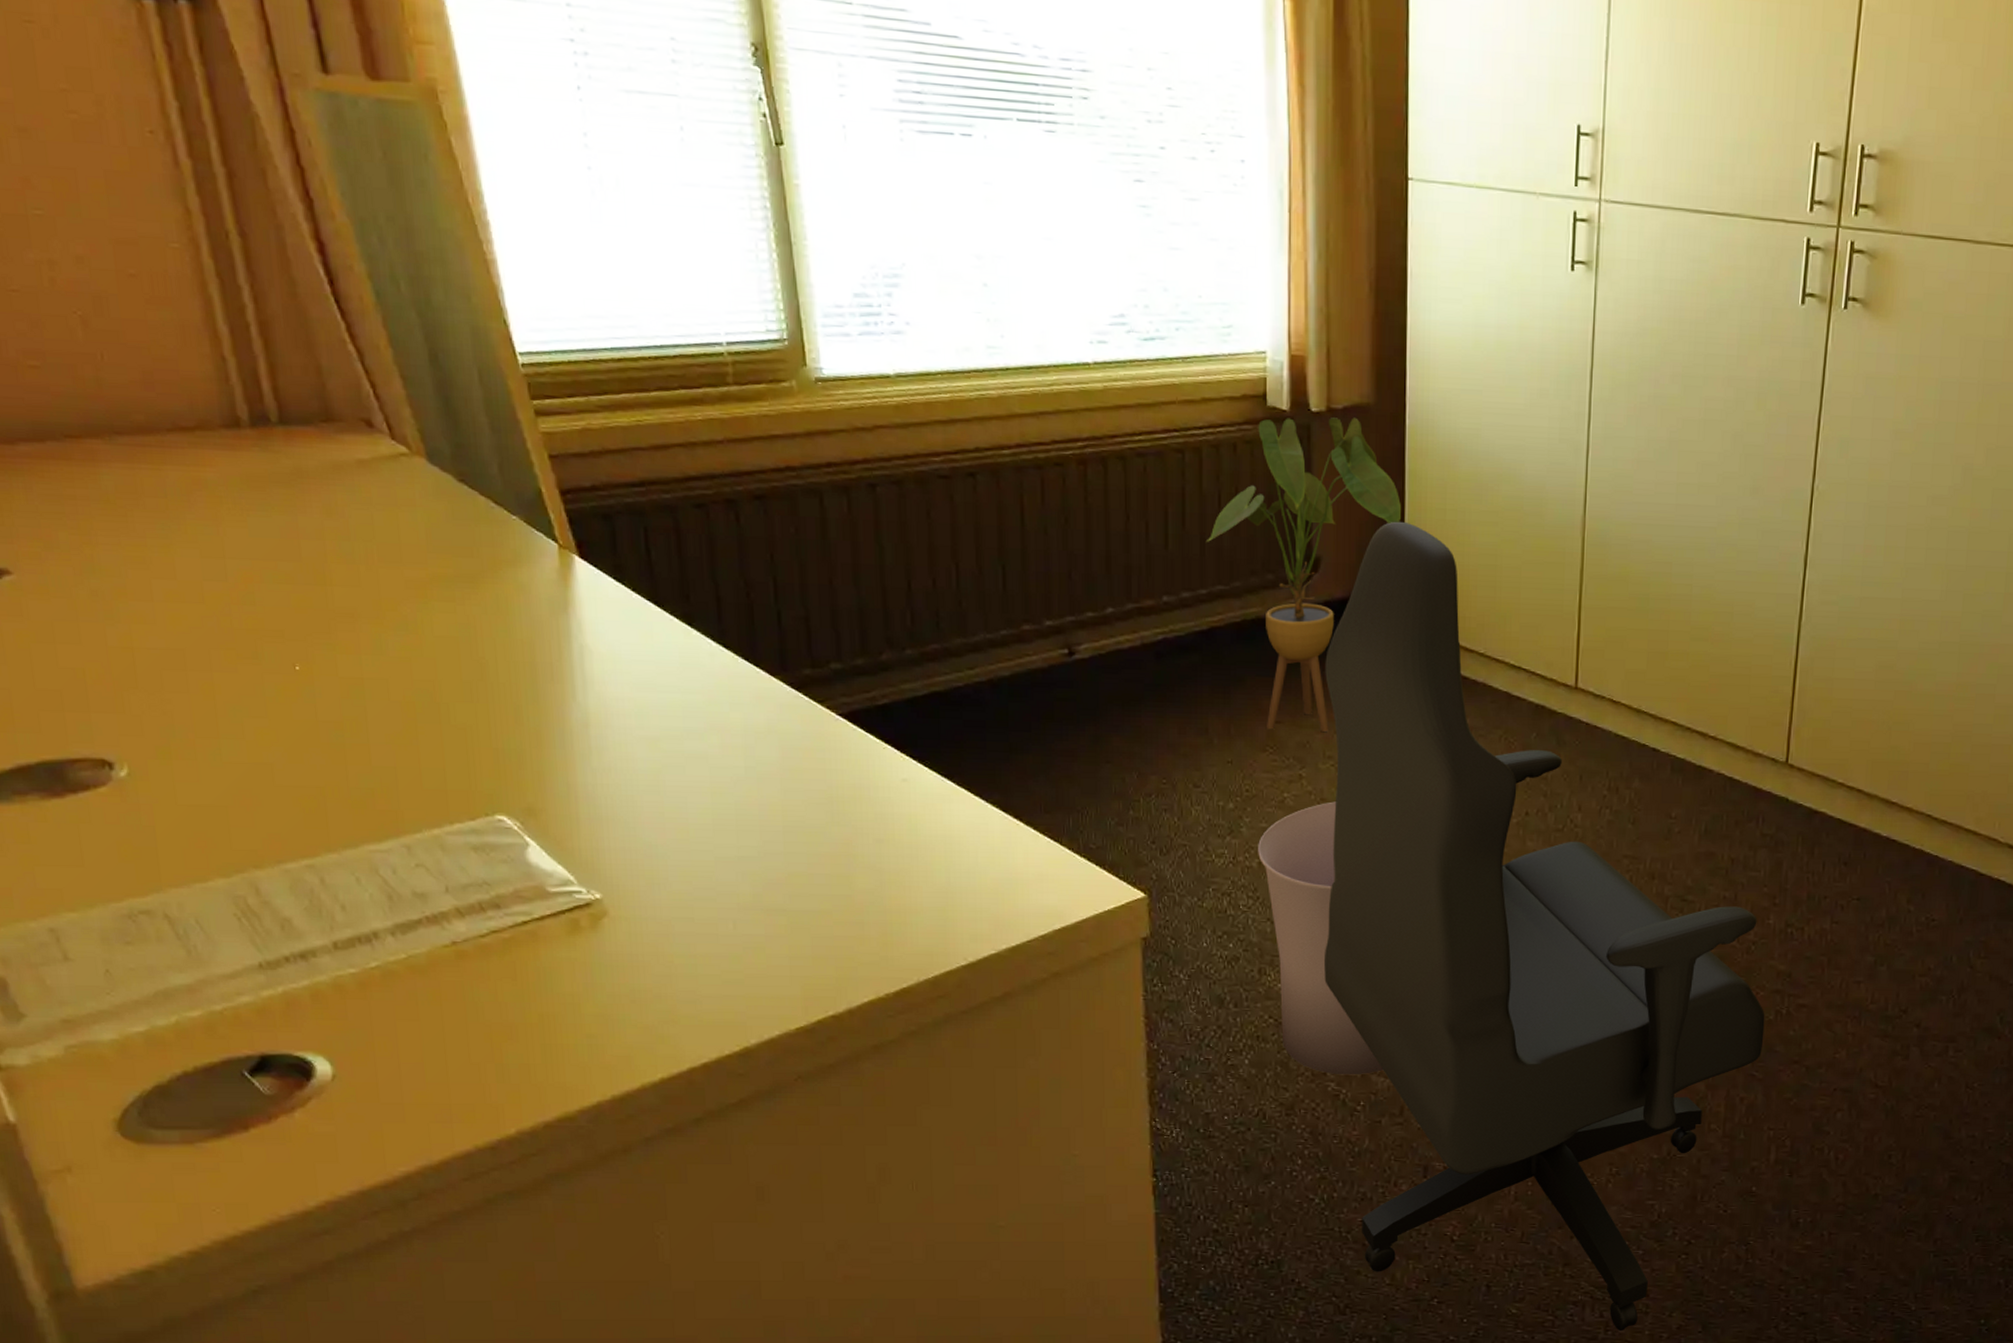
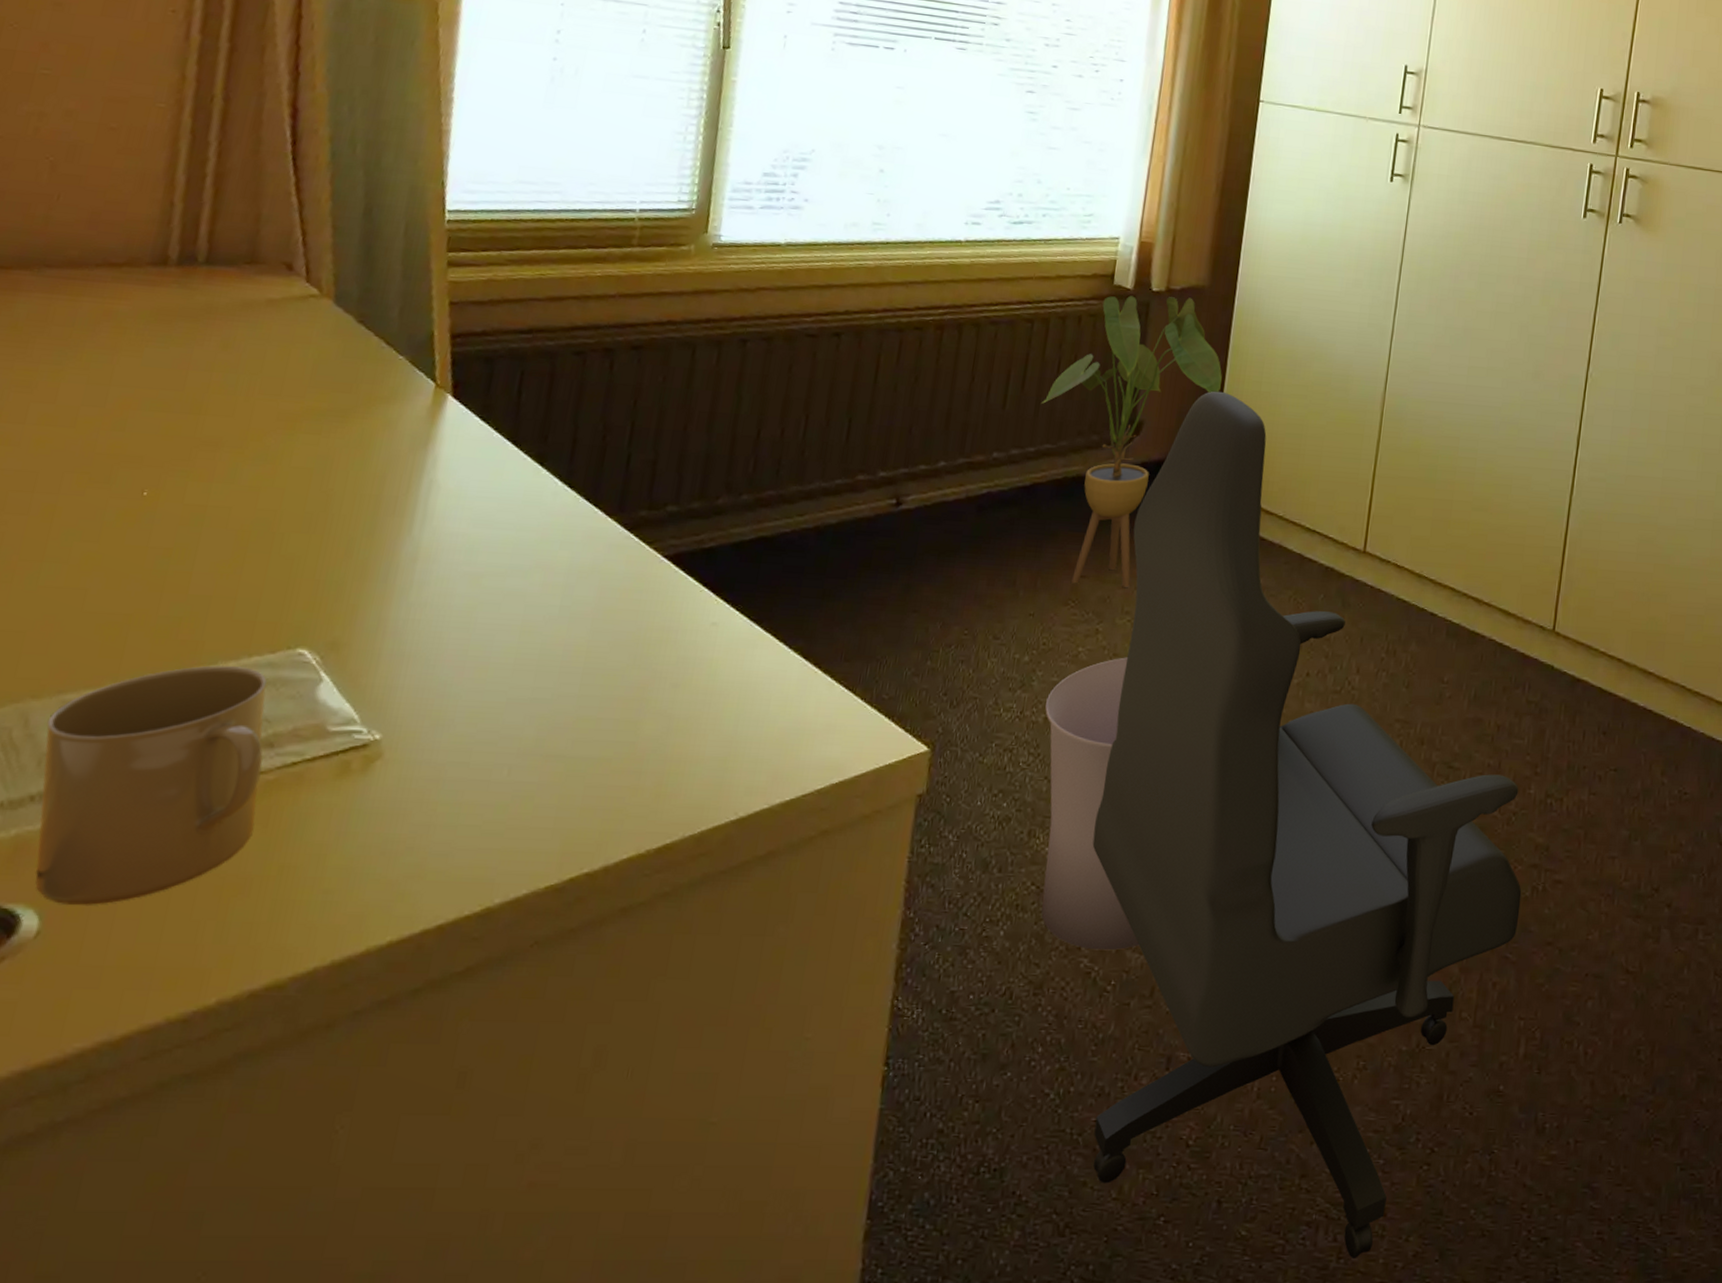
mug: none [277,833,505,1052] -> present [35,665,267,905]

